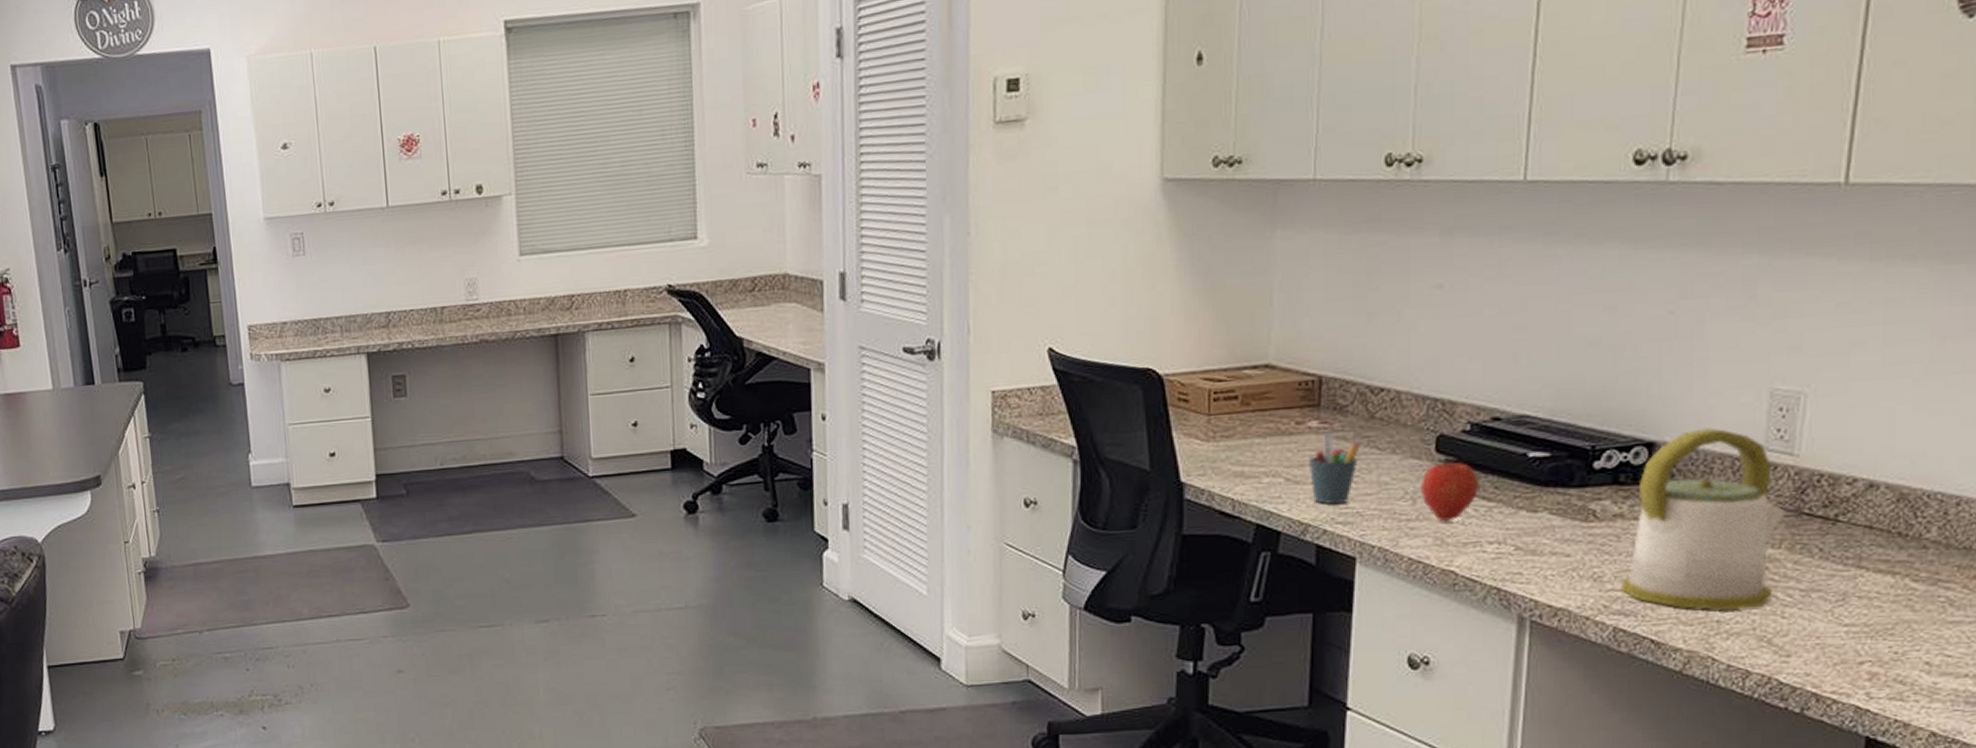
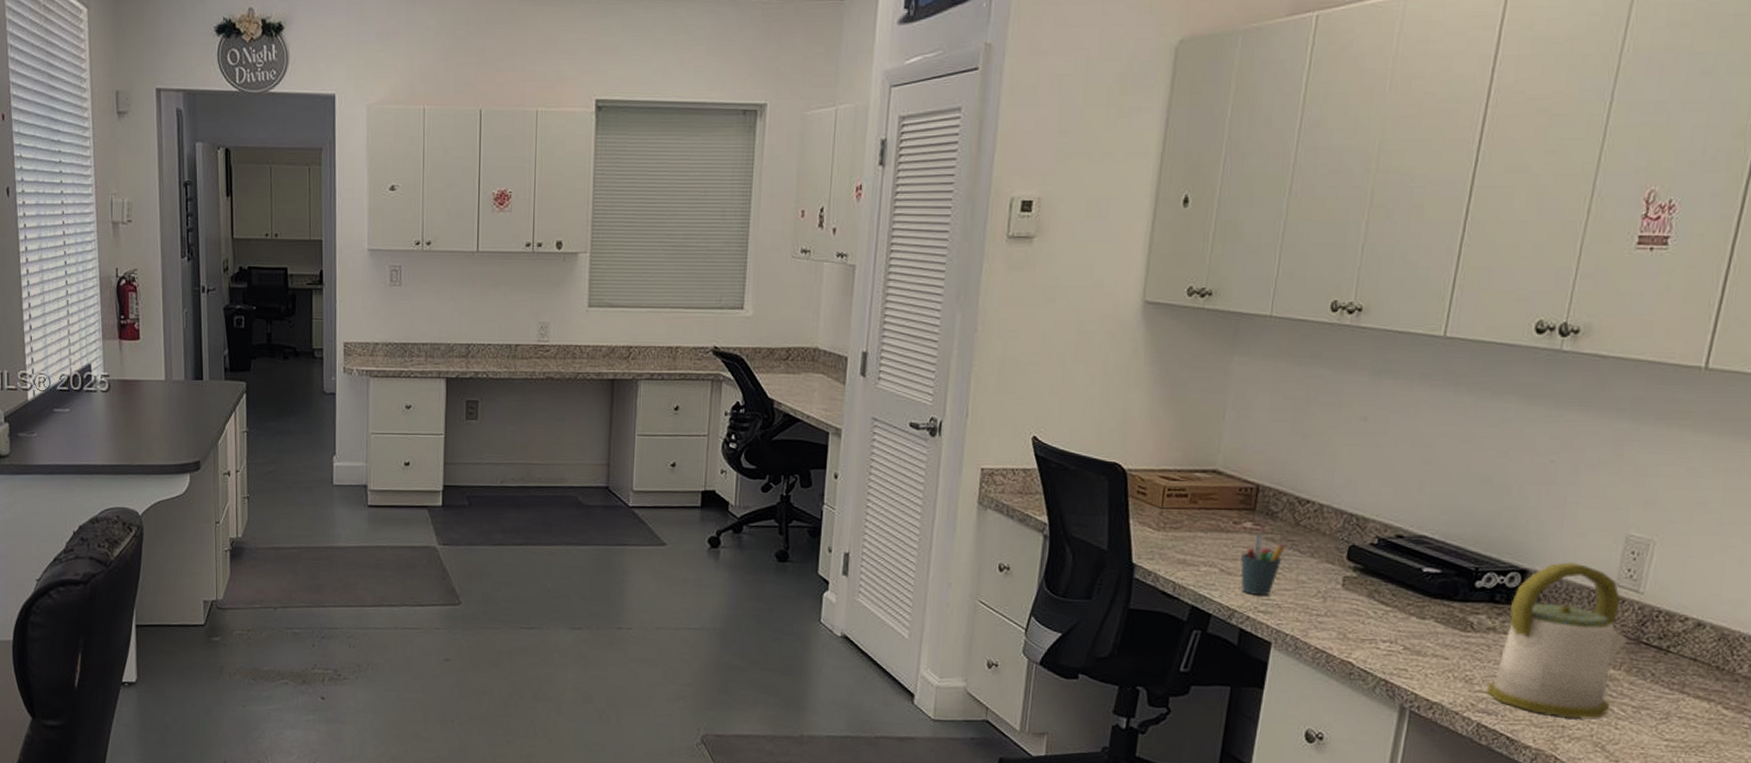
apple: present [1421,462,1479,521] -> none [1331,569,1380,619]

